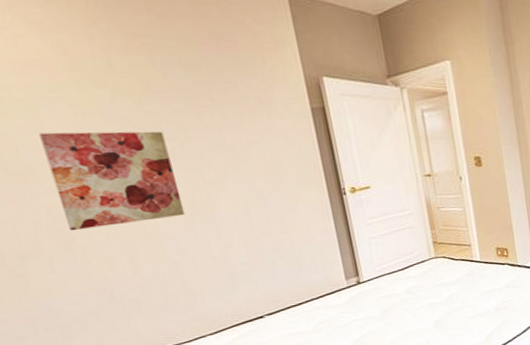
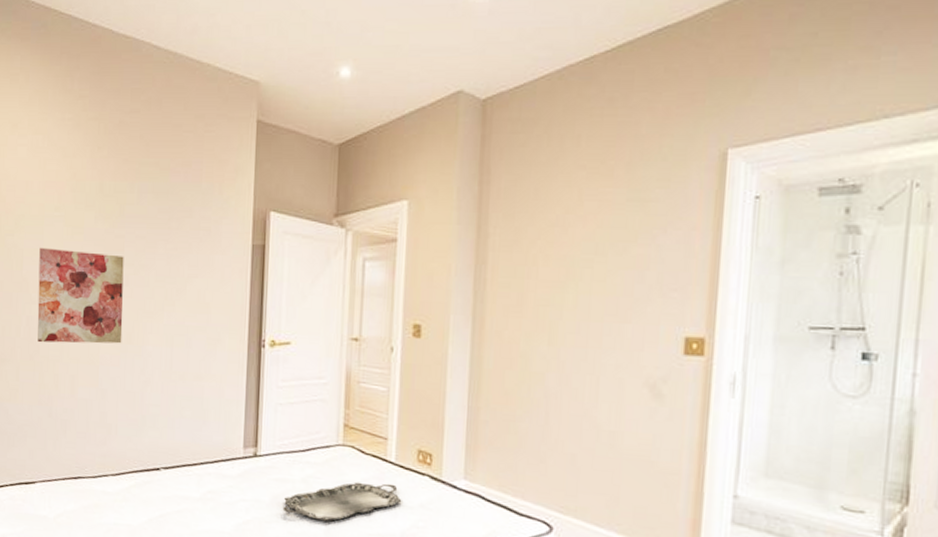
serving tray: none [394,276,491,320] -> present [282,482,402,521]

